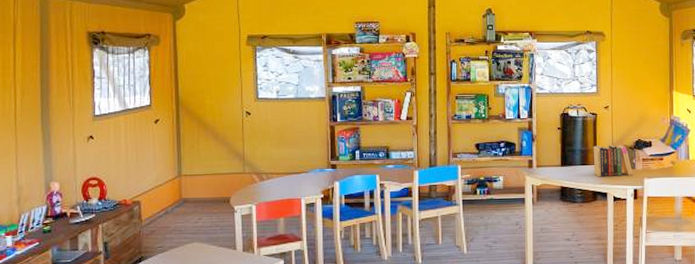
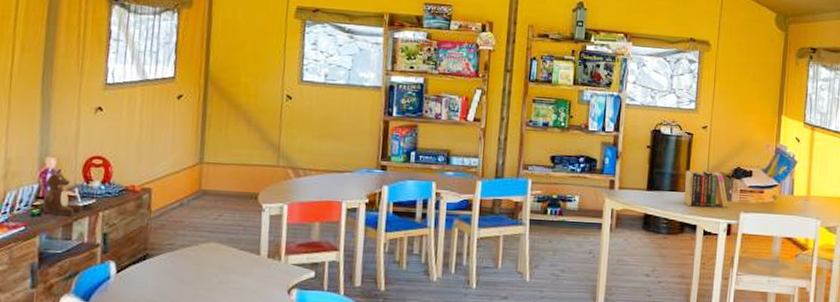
stuffed animal: none [51,190,85,230] -> present [42,168,82,216]

